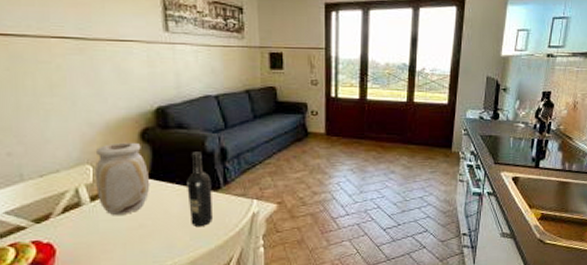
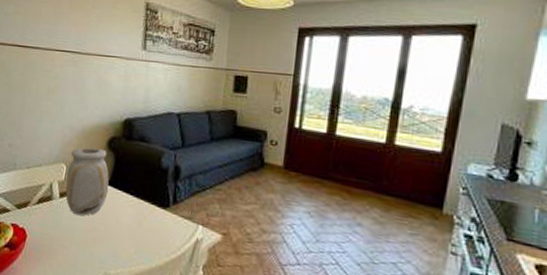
wine bottle: present [187,151,212,228] -> none [137,165,162,243]

